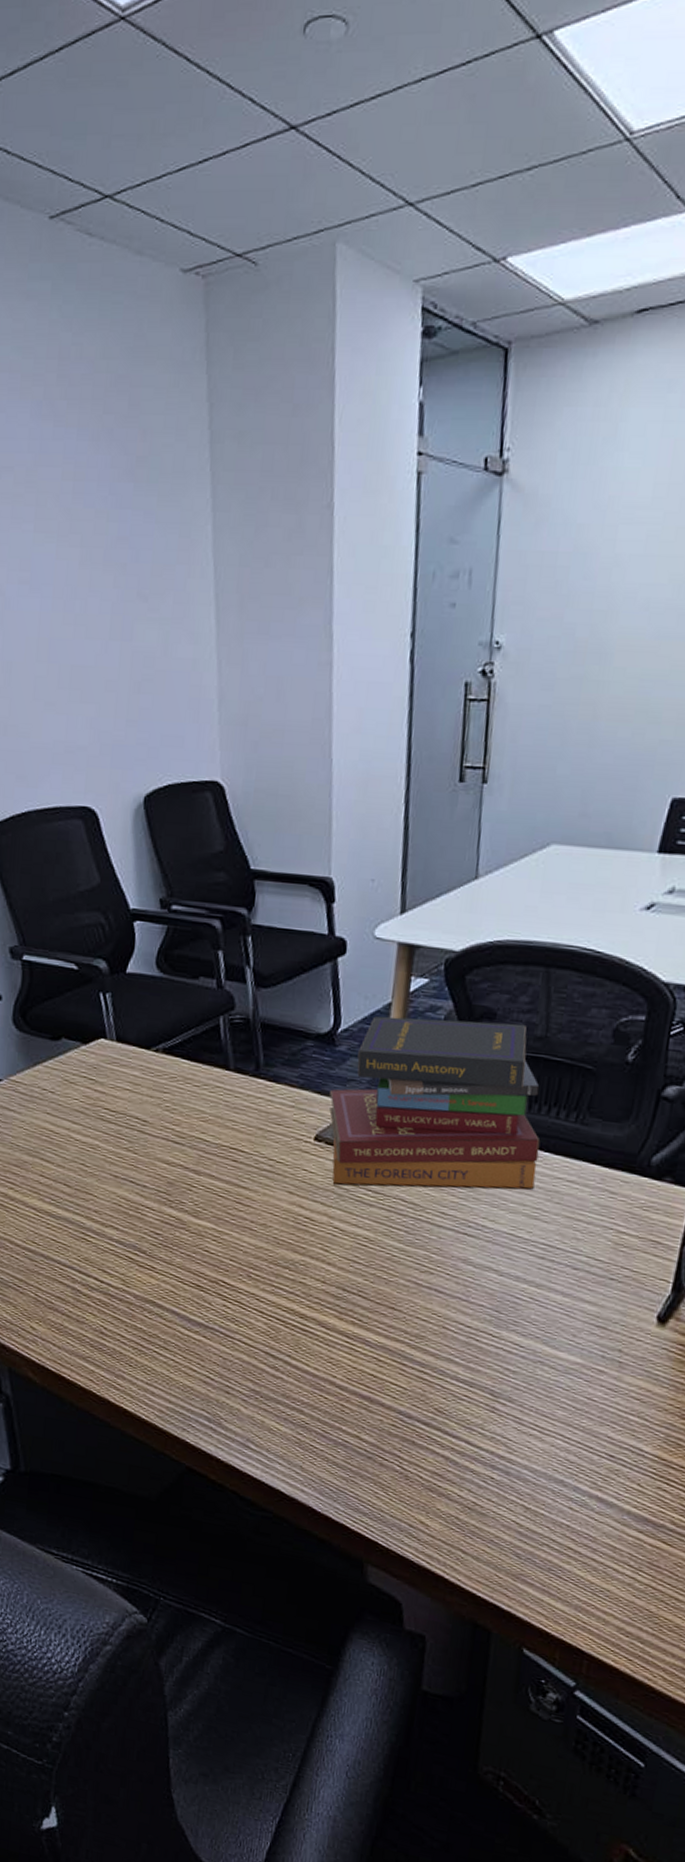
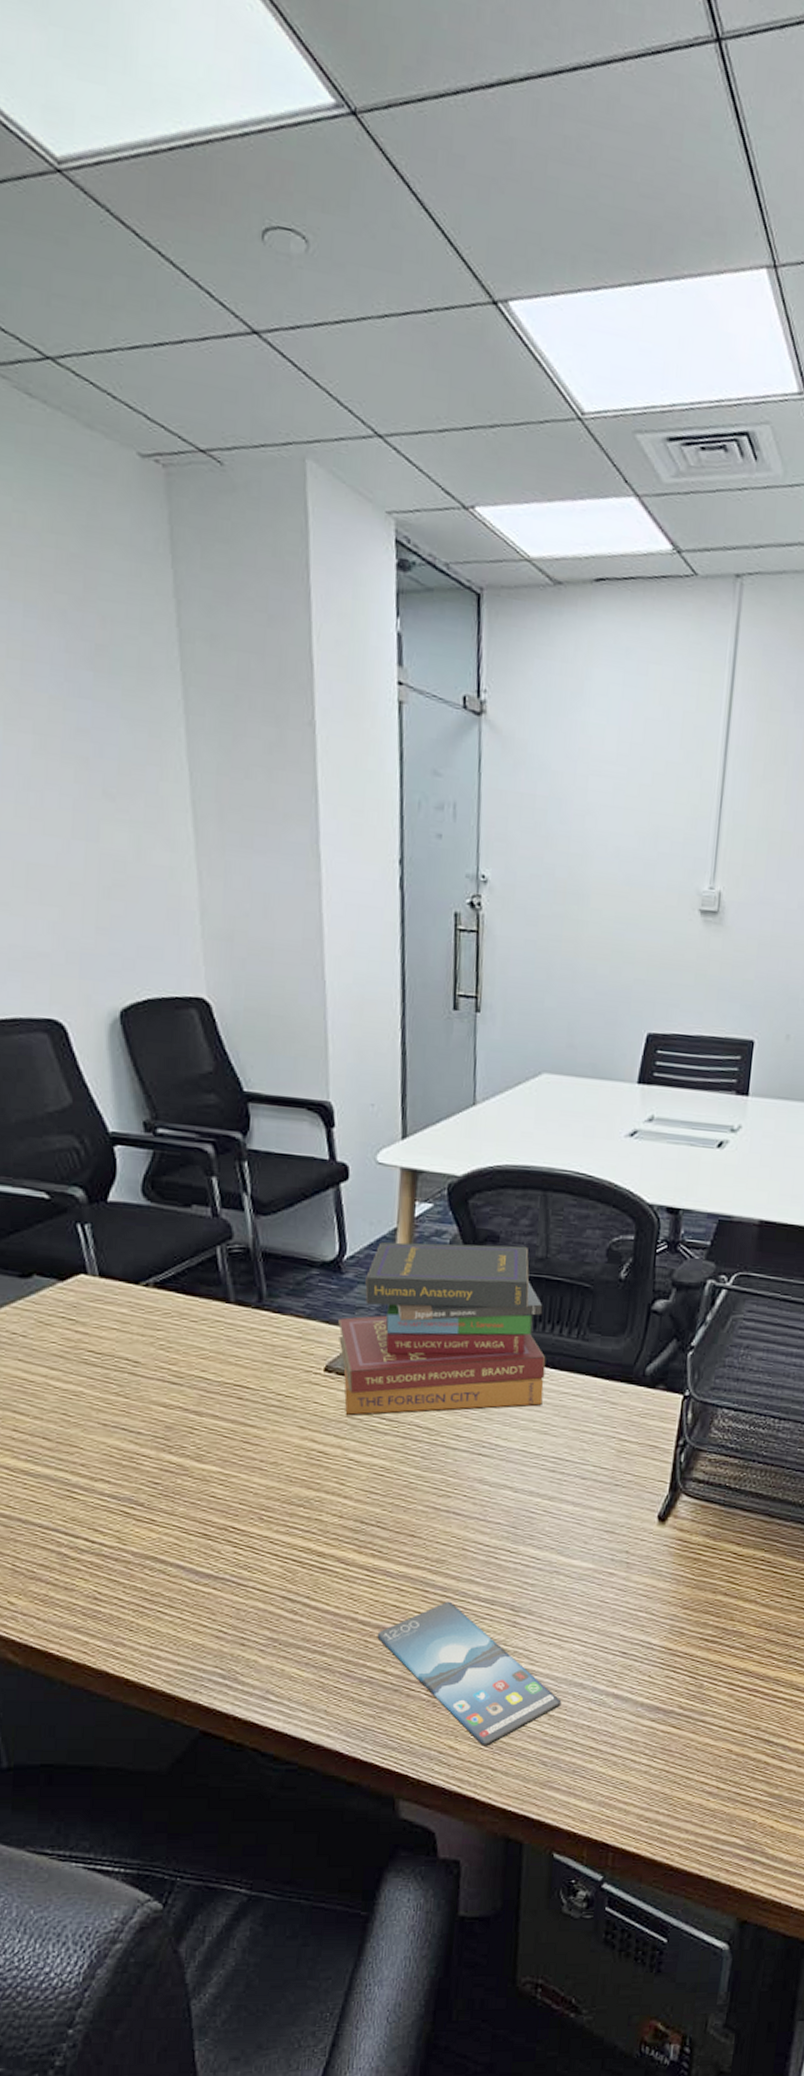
smartphone: none [353,1377,540,1528] -> present [377,1601,562,1747]

